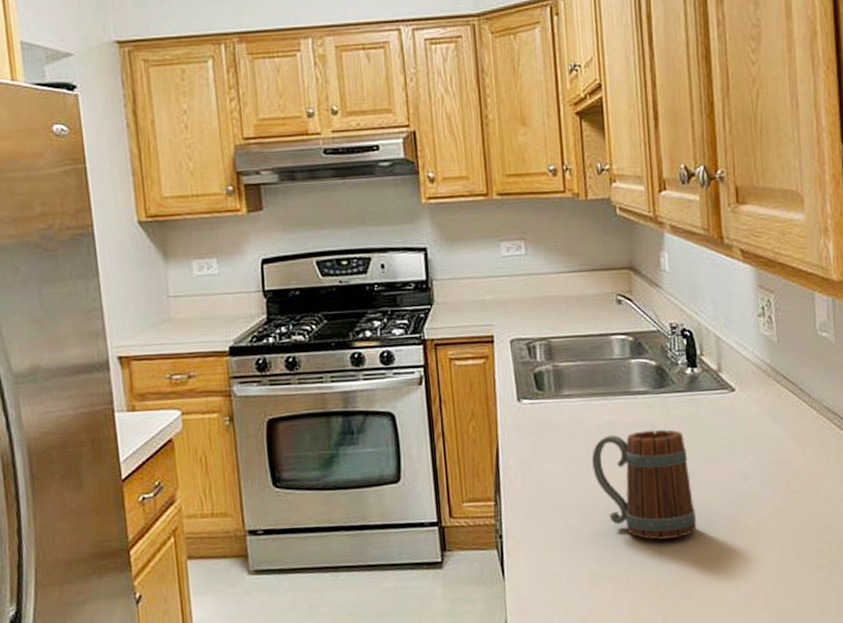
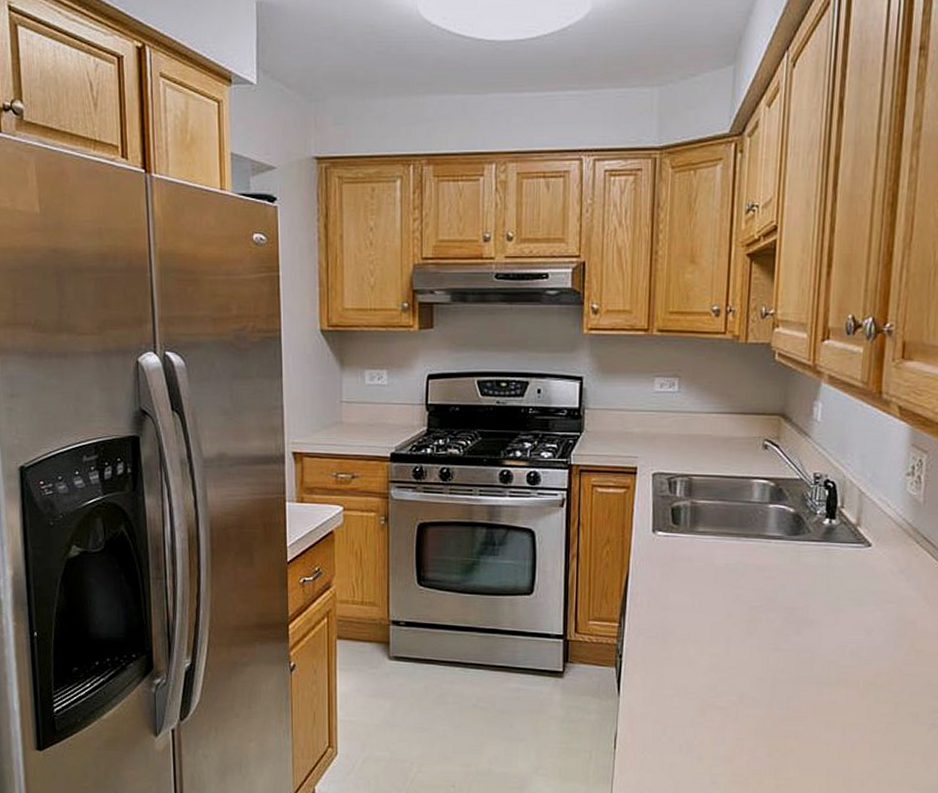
mug: present [592,429,697,540] -> none [717,574,814,680]

